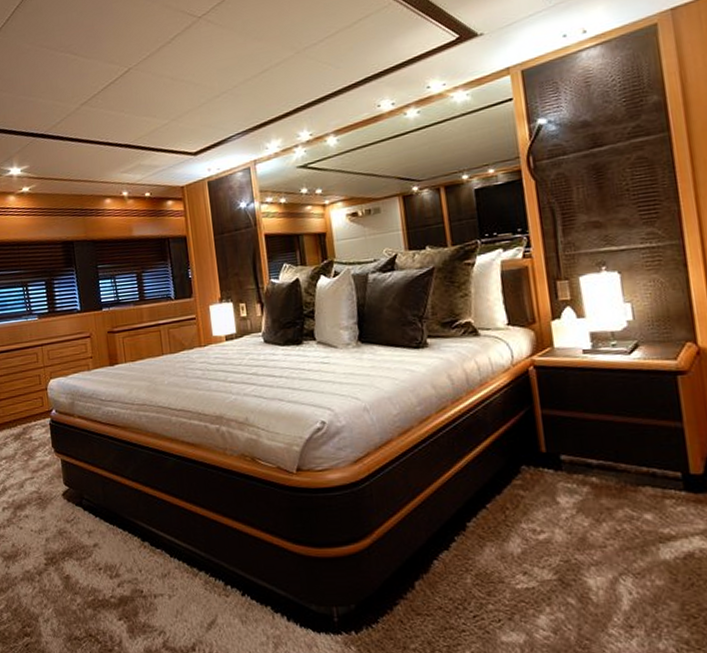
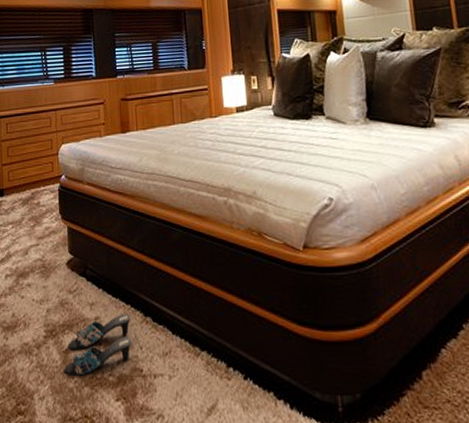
slippers: none [66,539,132,599] -> present [64,313,133,376]

